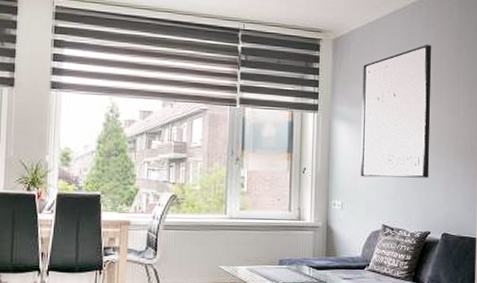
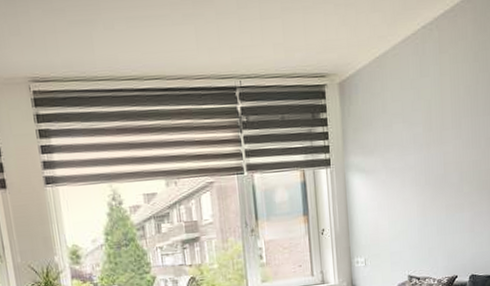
wall art: present [360,45,432,178] -> none [374,73,453,230]

